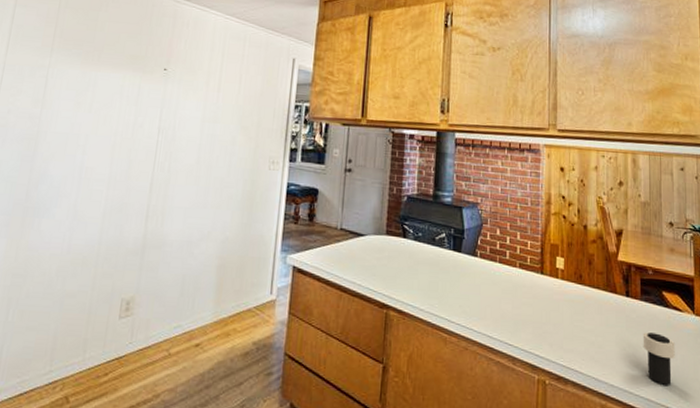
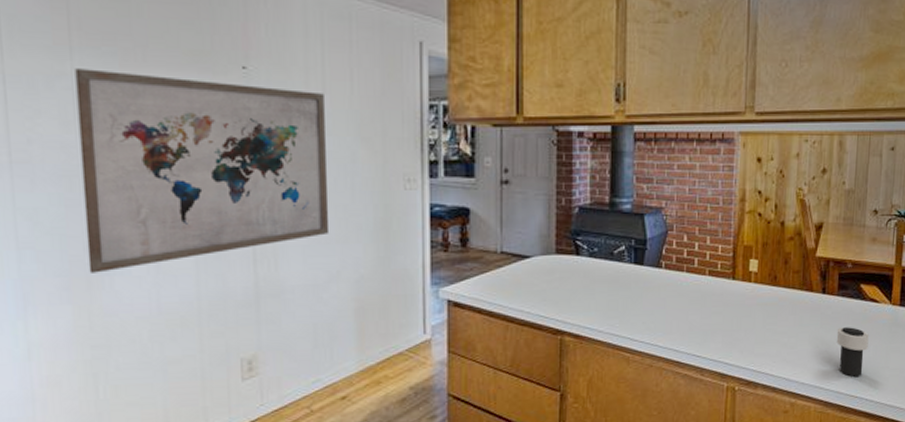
wall art: none [25,63,219,215] -> present [75,68,330,273]

